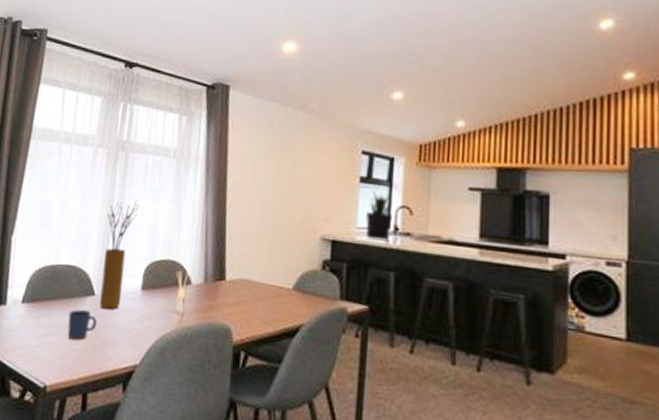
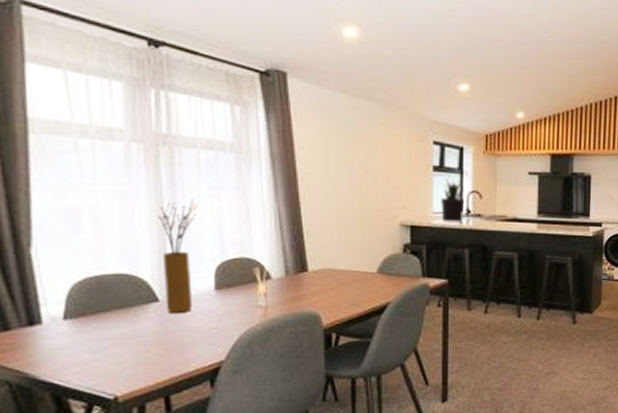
mug: present [67,309,98,340] -> none [129,318,168,348]

